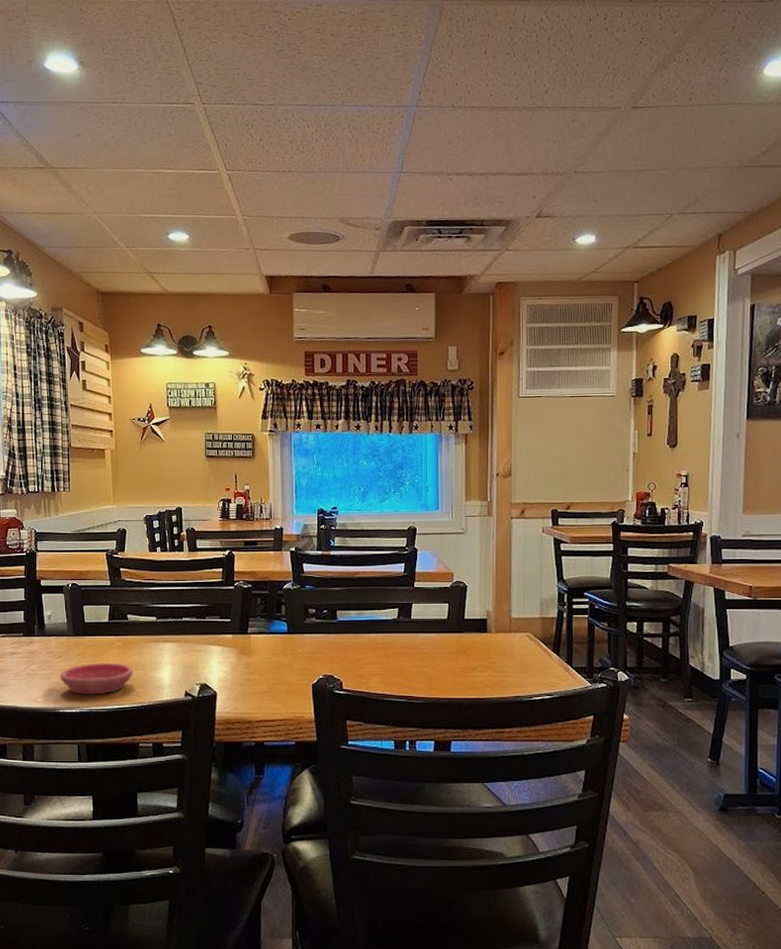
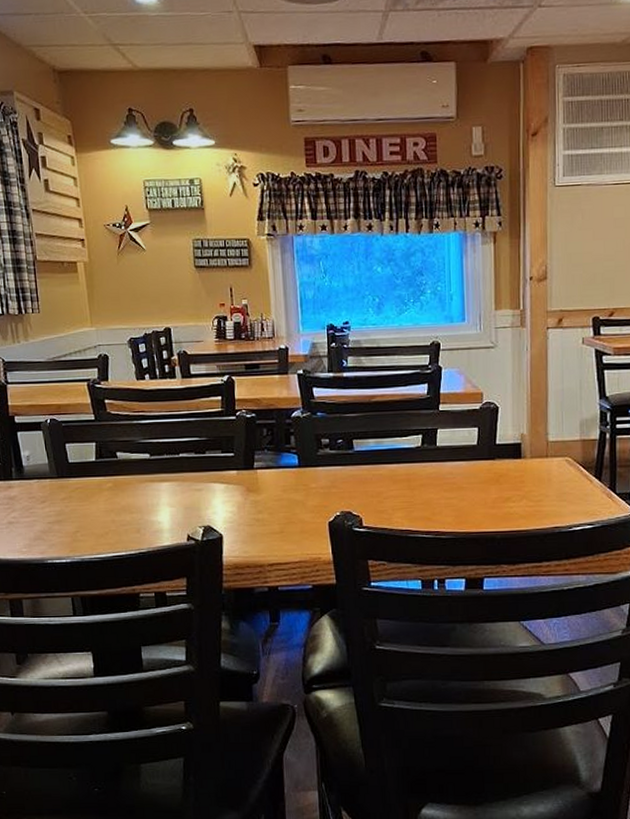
saucer: present [60,663,133,695] -> none [45,506,128,543]

